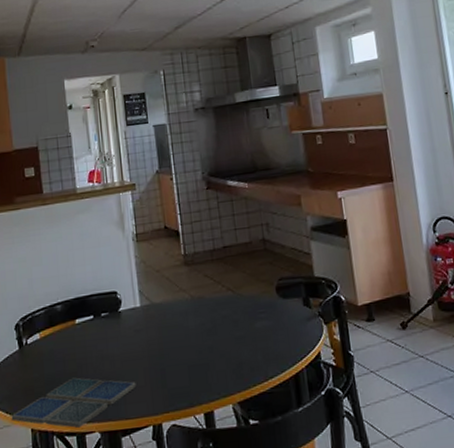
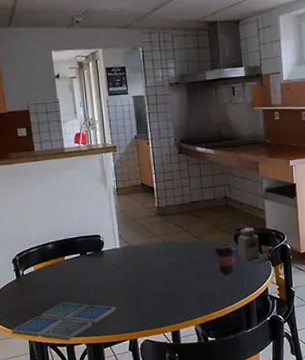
coffee cup: none [253,296,279,337] -> present [214,243,236,275]
salt shaker: none [280,276,309,319] -> present [237,227,260,262]

